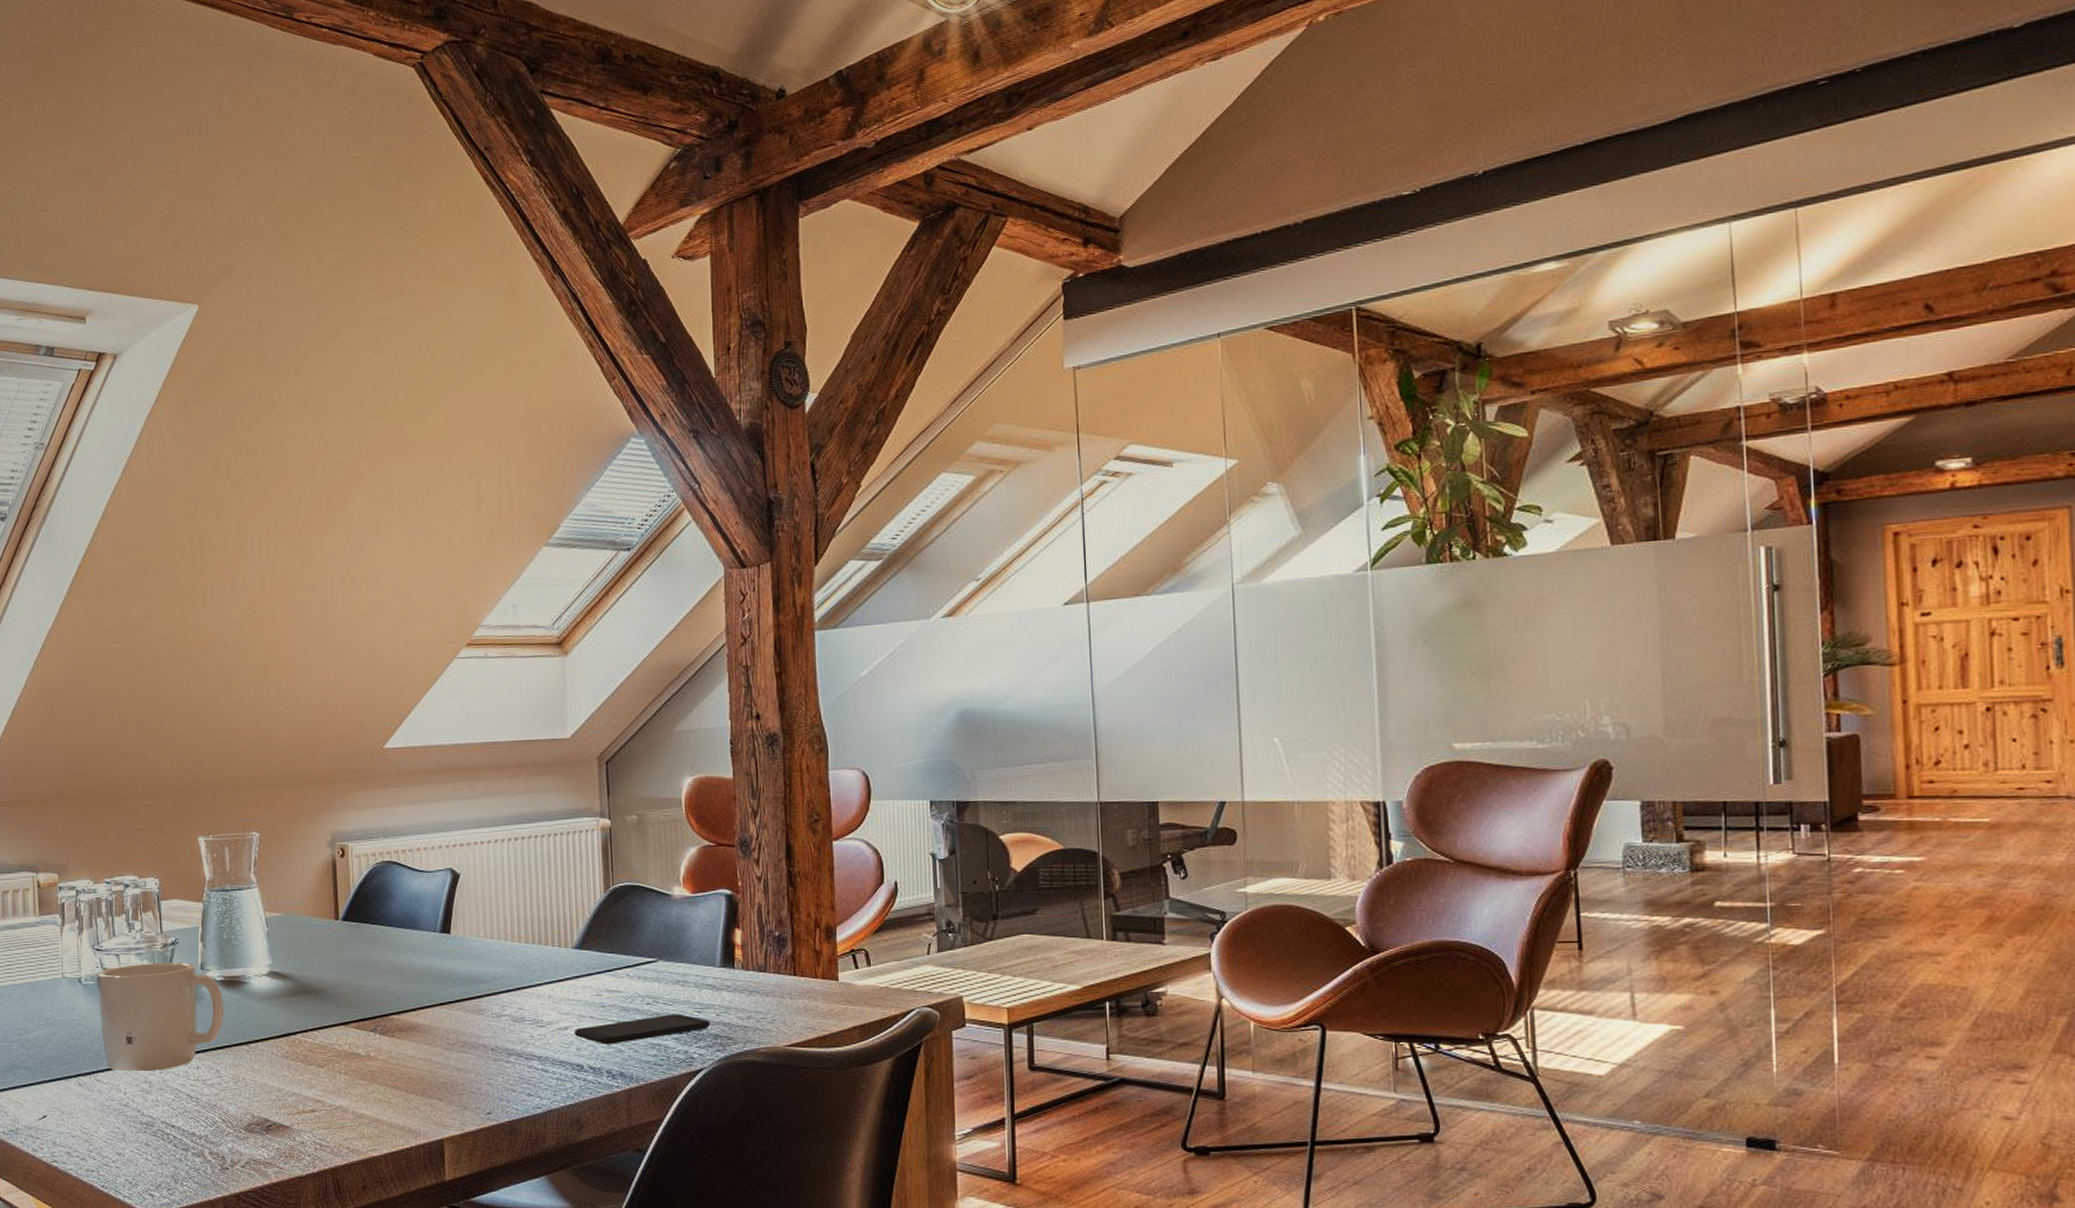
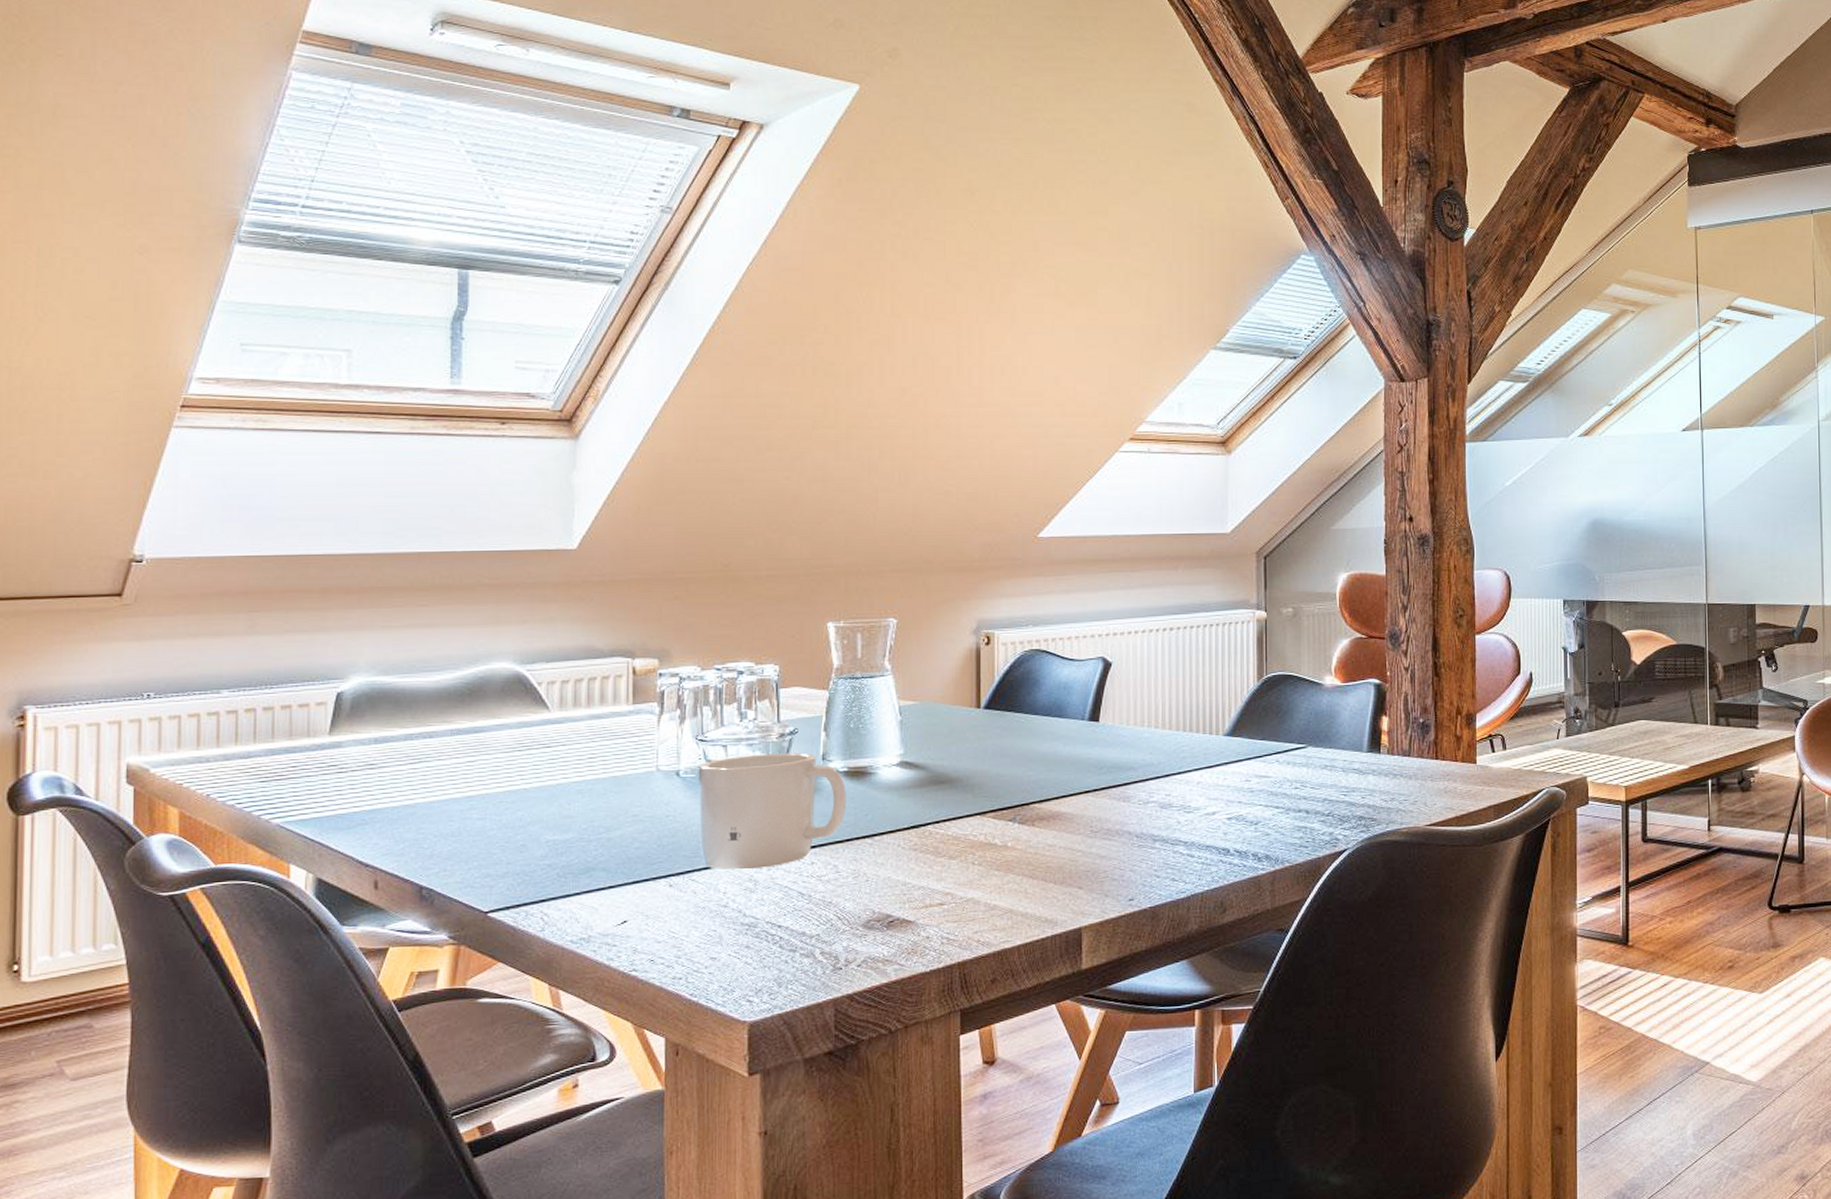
mobile phone: present [575,1014,710,1045] -> none [1222,797,1355,829]

